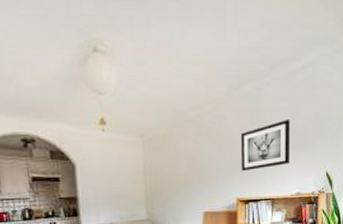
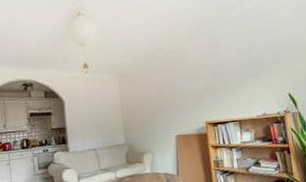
wall art: present [240,120,290,172] -> none [202,51,251,98]

